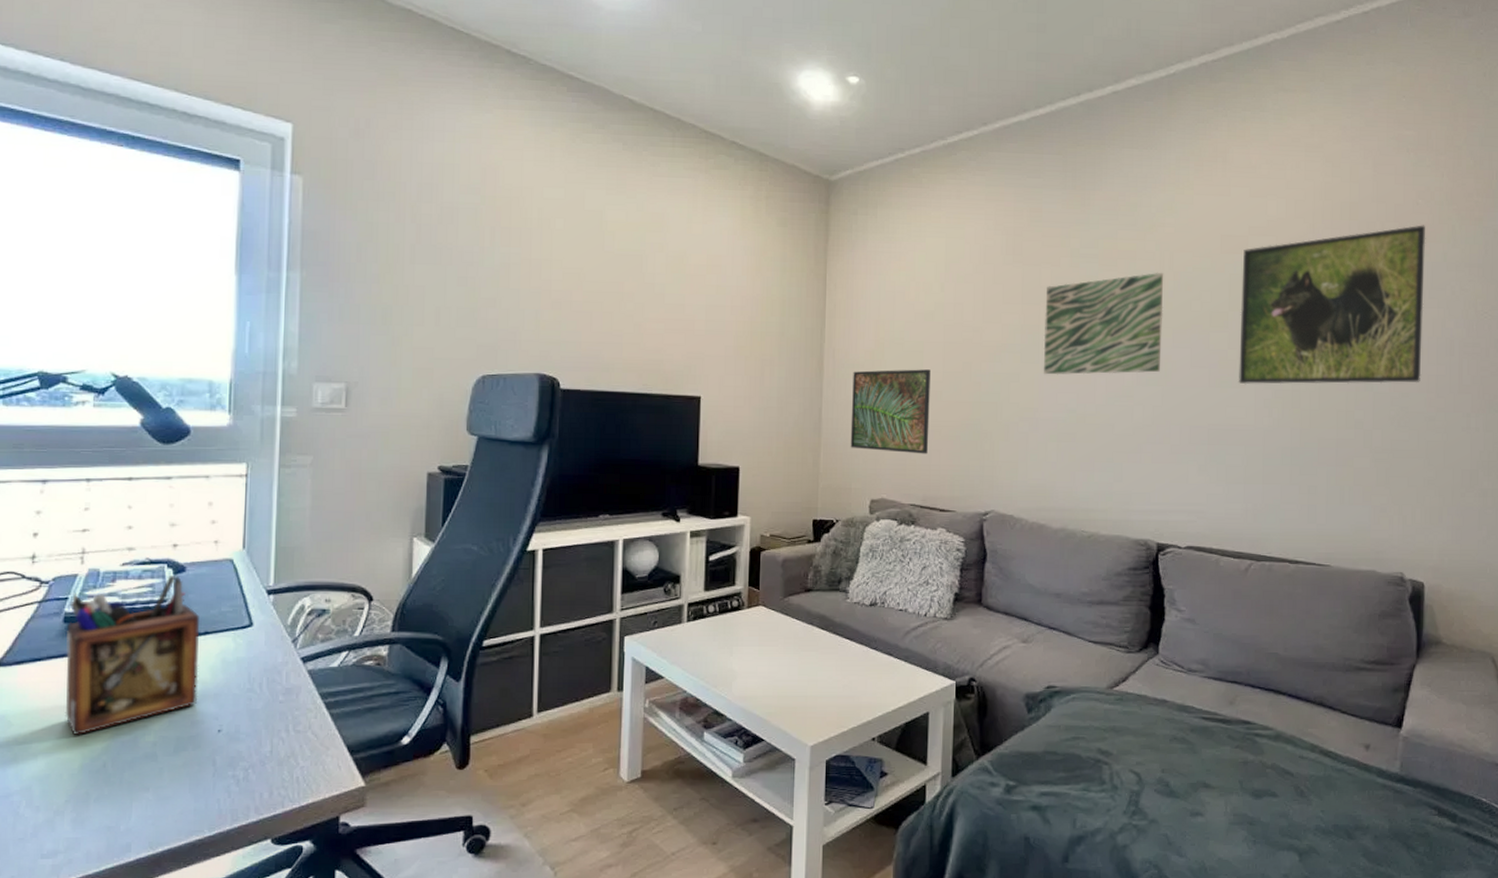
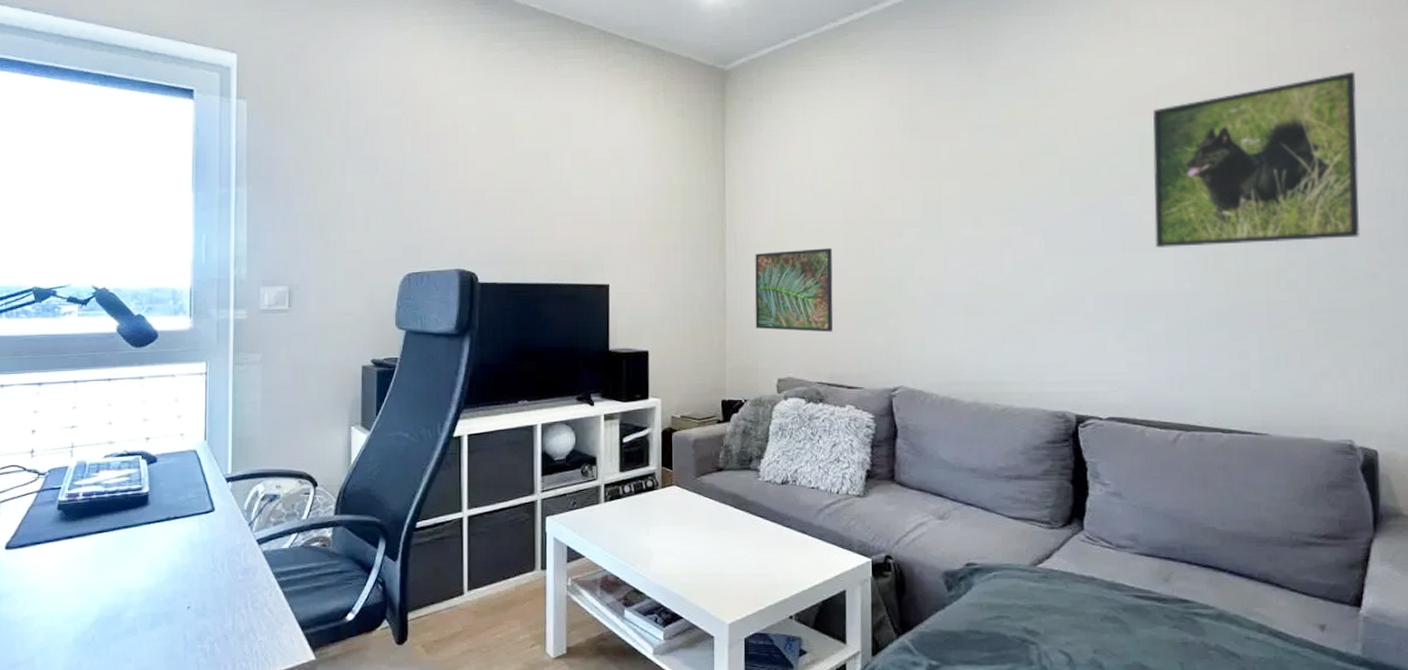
desk organizer: present [65,576,199,736] -> none [60,466,170,612]
wall art: present [1043,272,1164,375] -> none [945,138,1070,248]

